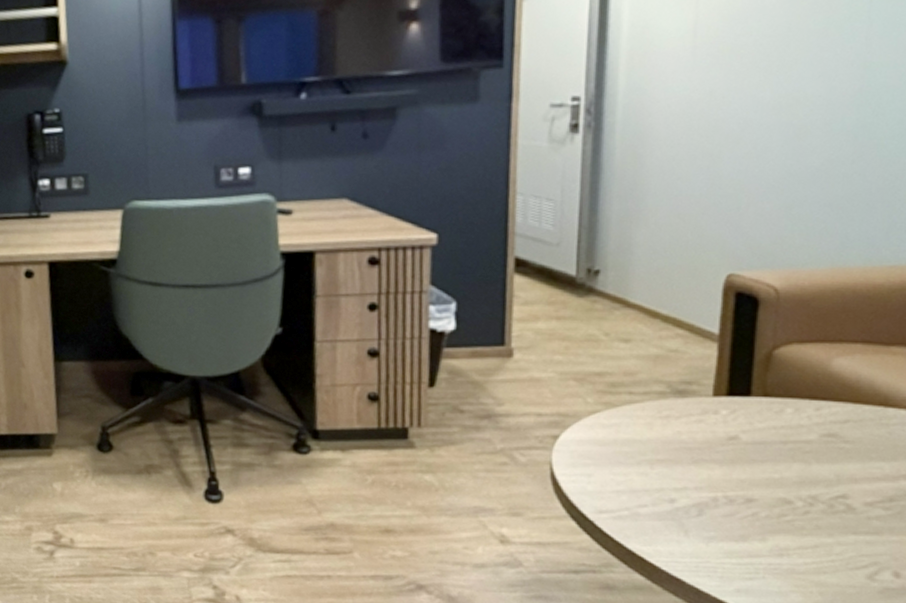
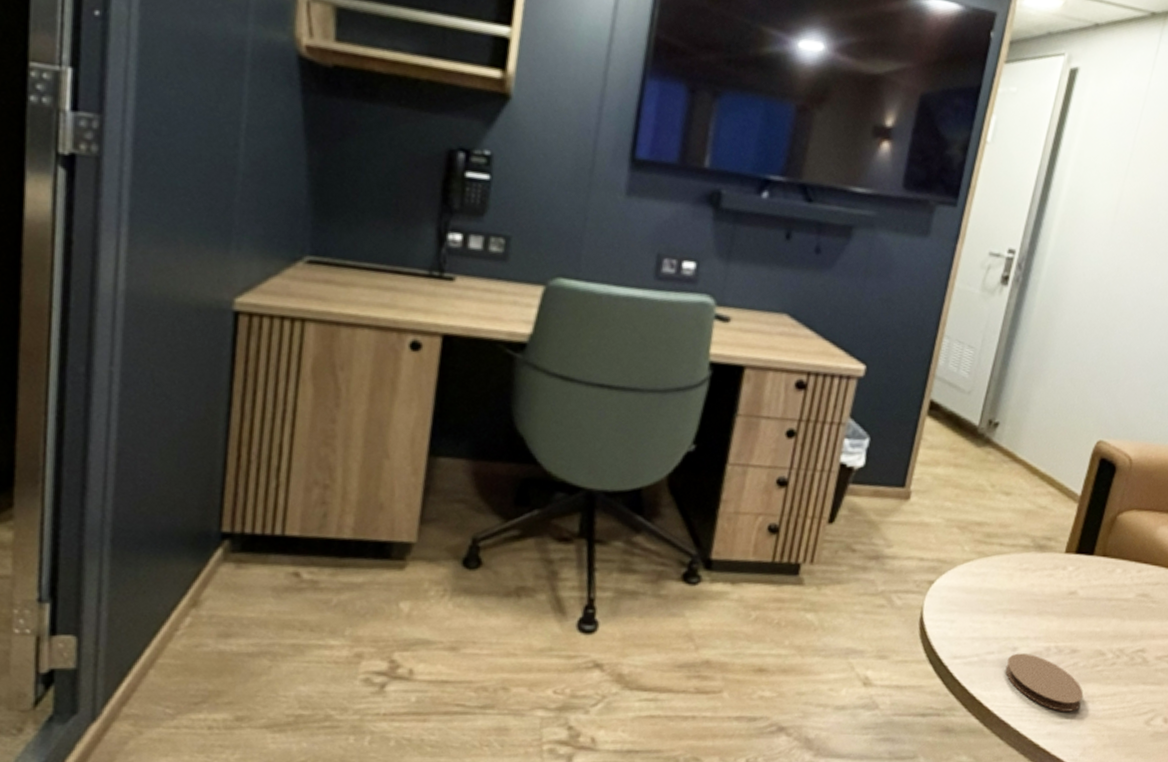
coaster: none [665,505,774,566] -> present [1005,653,1084,712]

